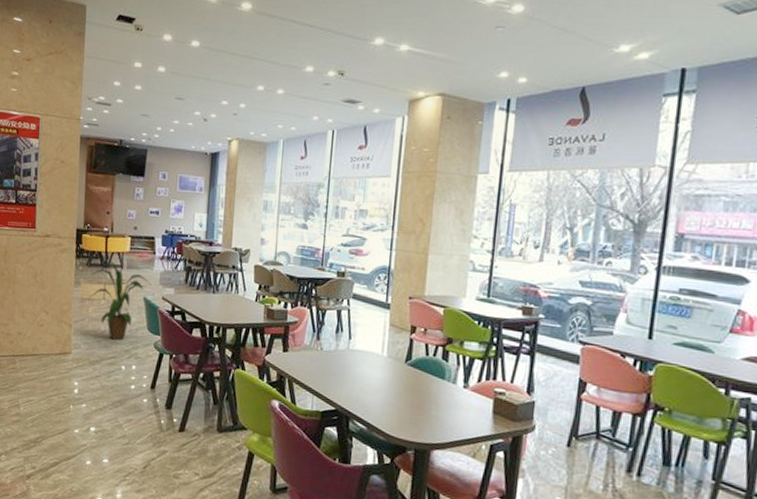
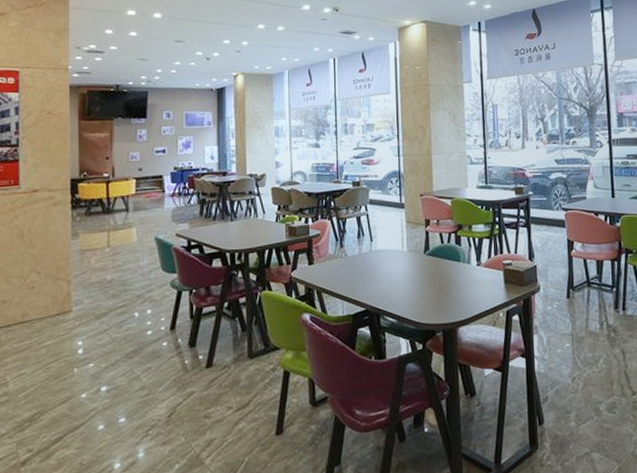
house plant: present [88,259,152,340] -> none [89,205,163,287]

